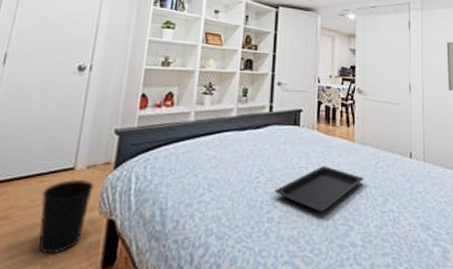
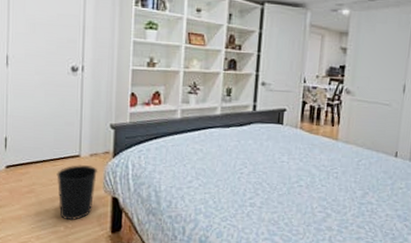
serving tray: present [275,166,364,211] -> none [257,161,345,200]

